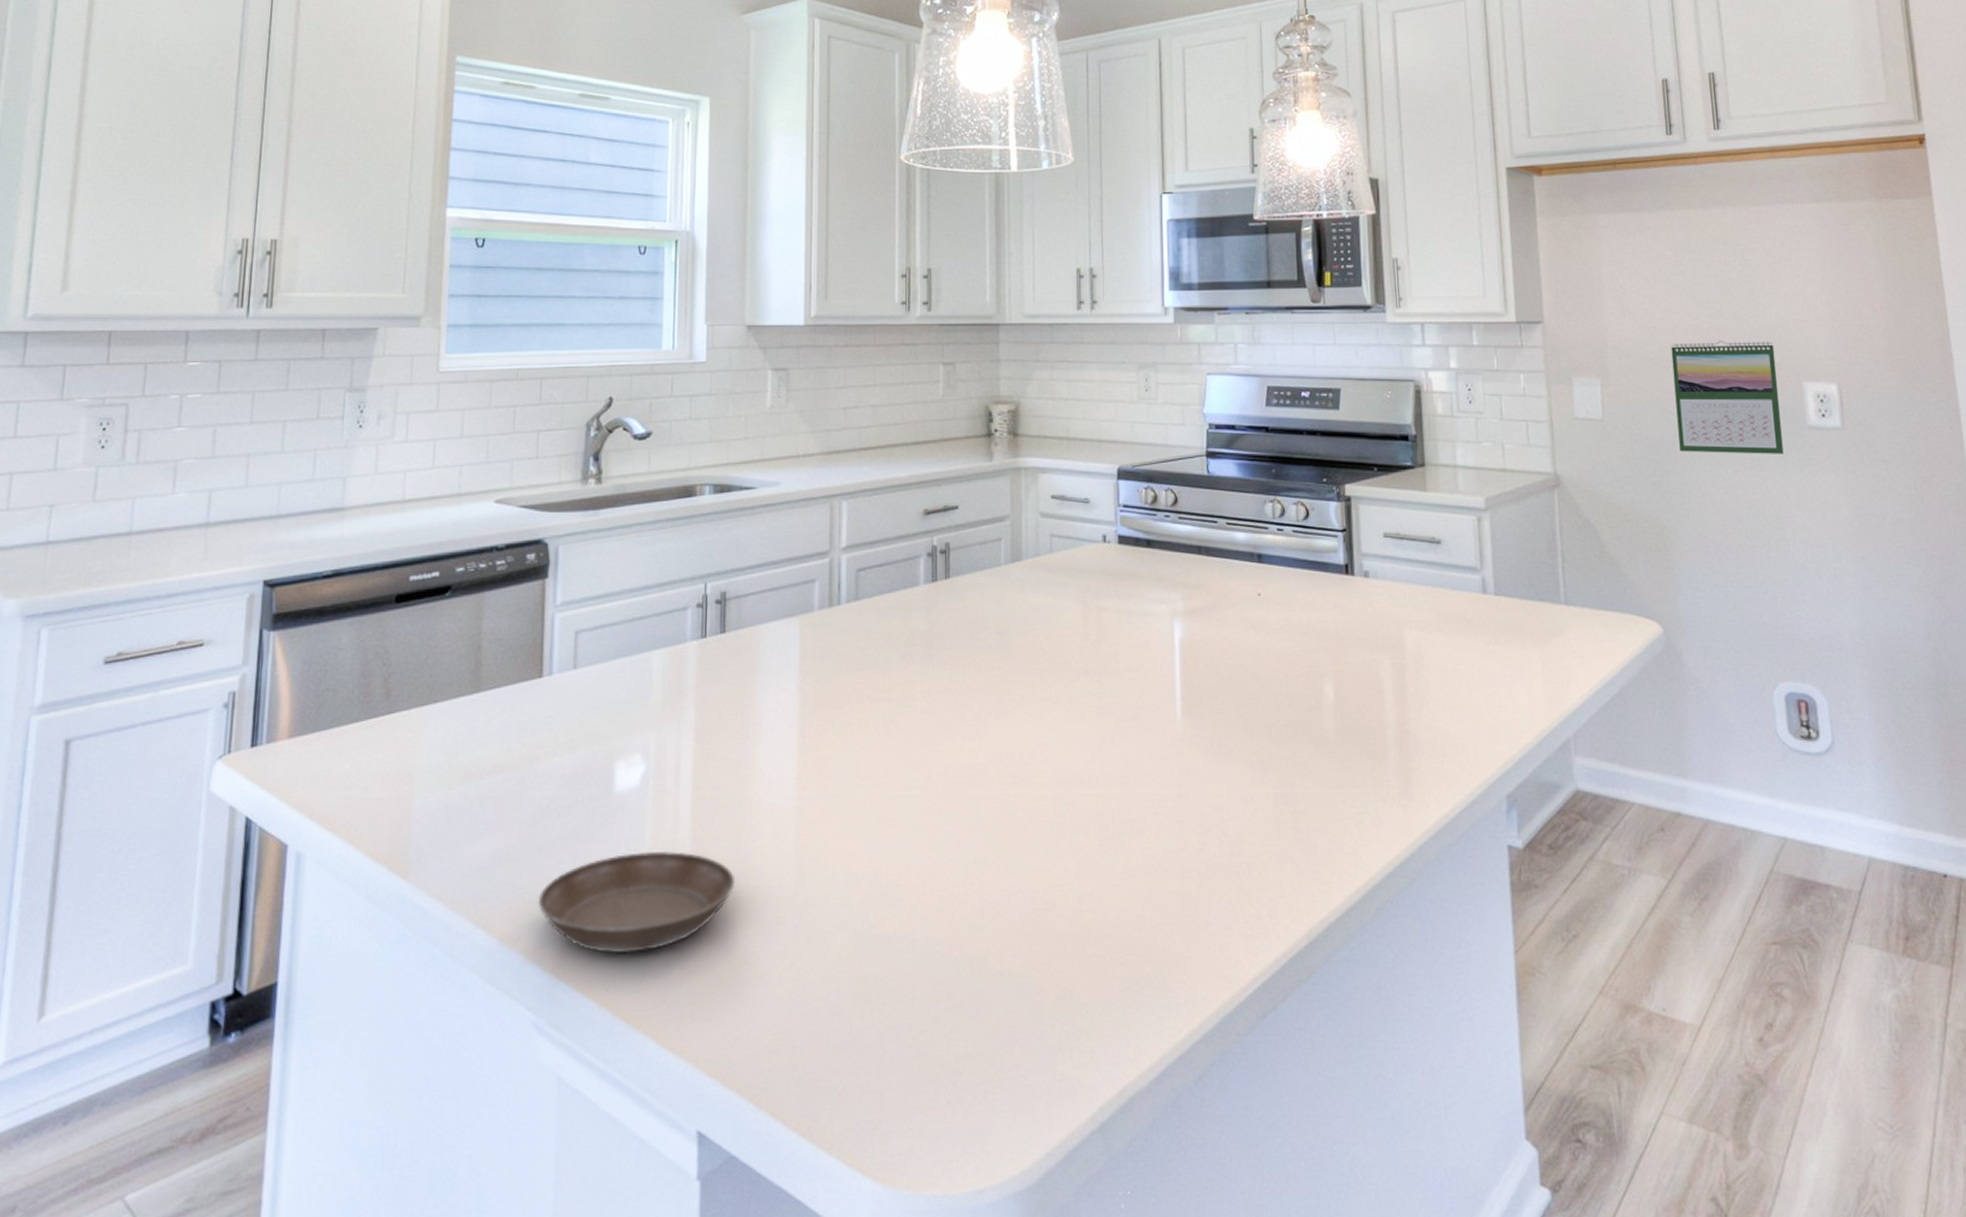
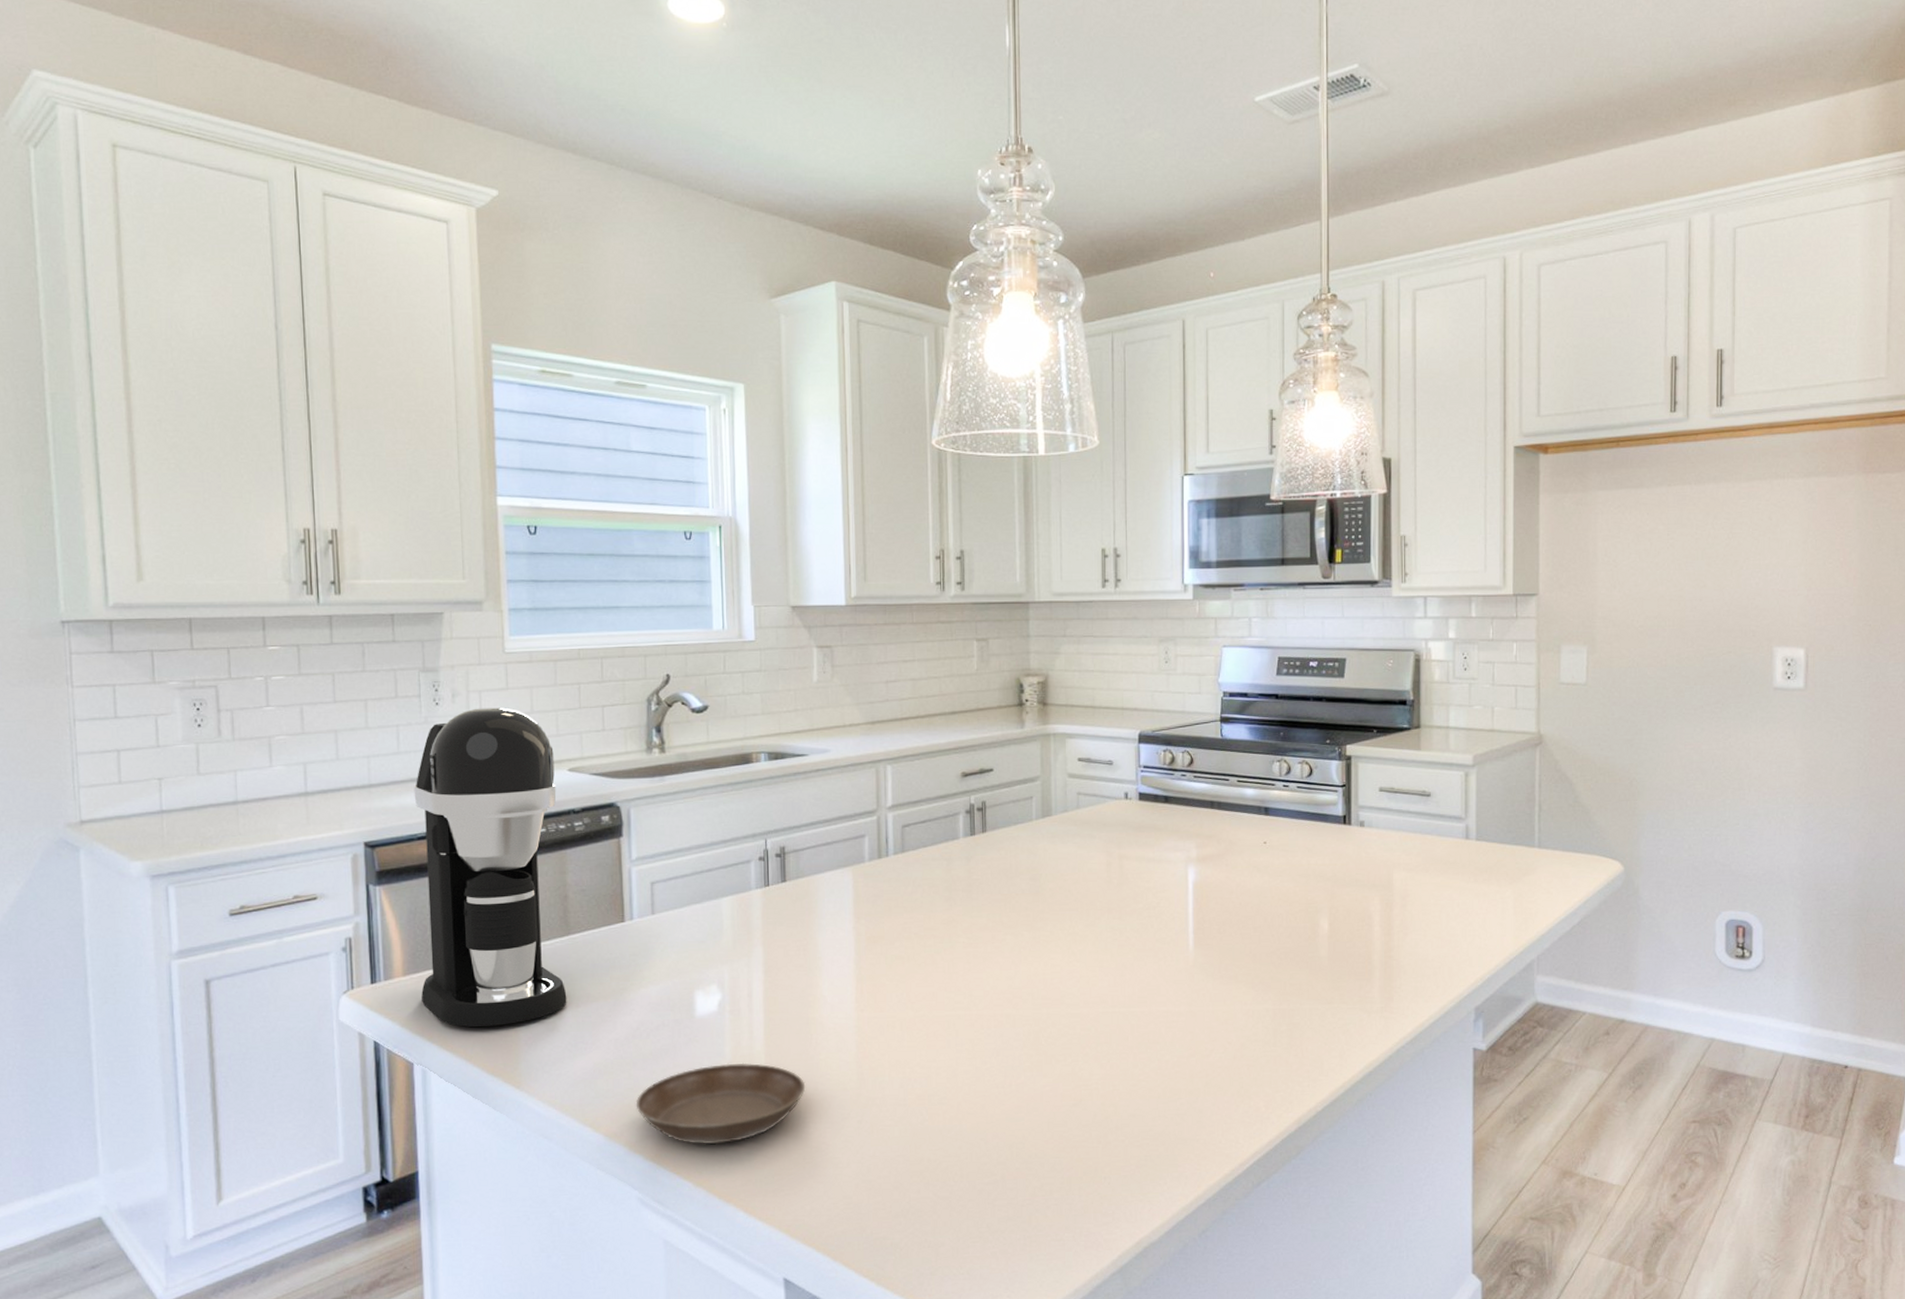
coffee maker: none [306,431,481,801] -> present [413,707,567,1027]
calendar: present [1670,341,1784,454] -> none [1654,610,1751,714]

